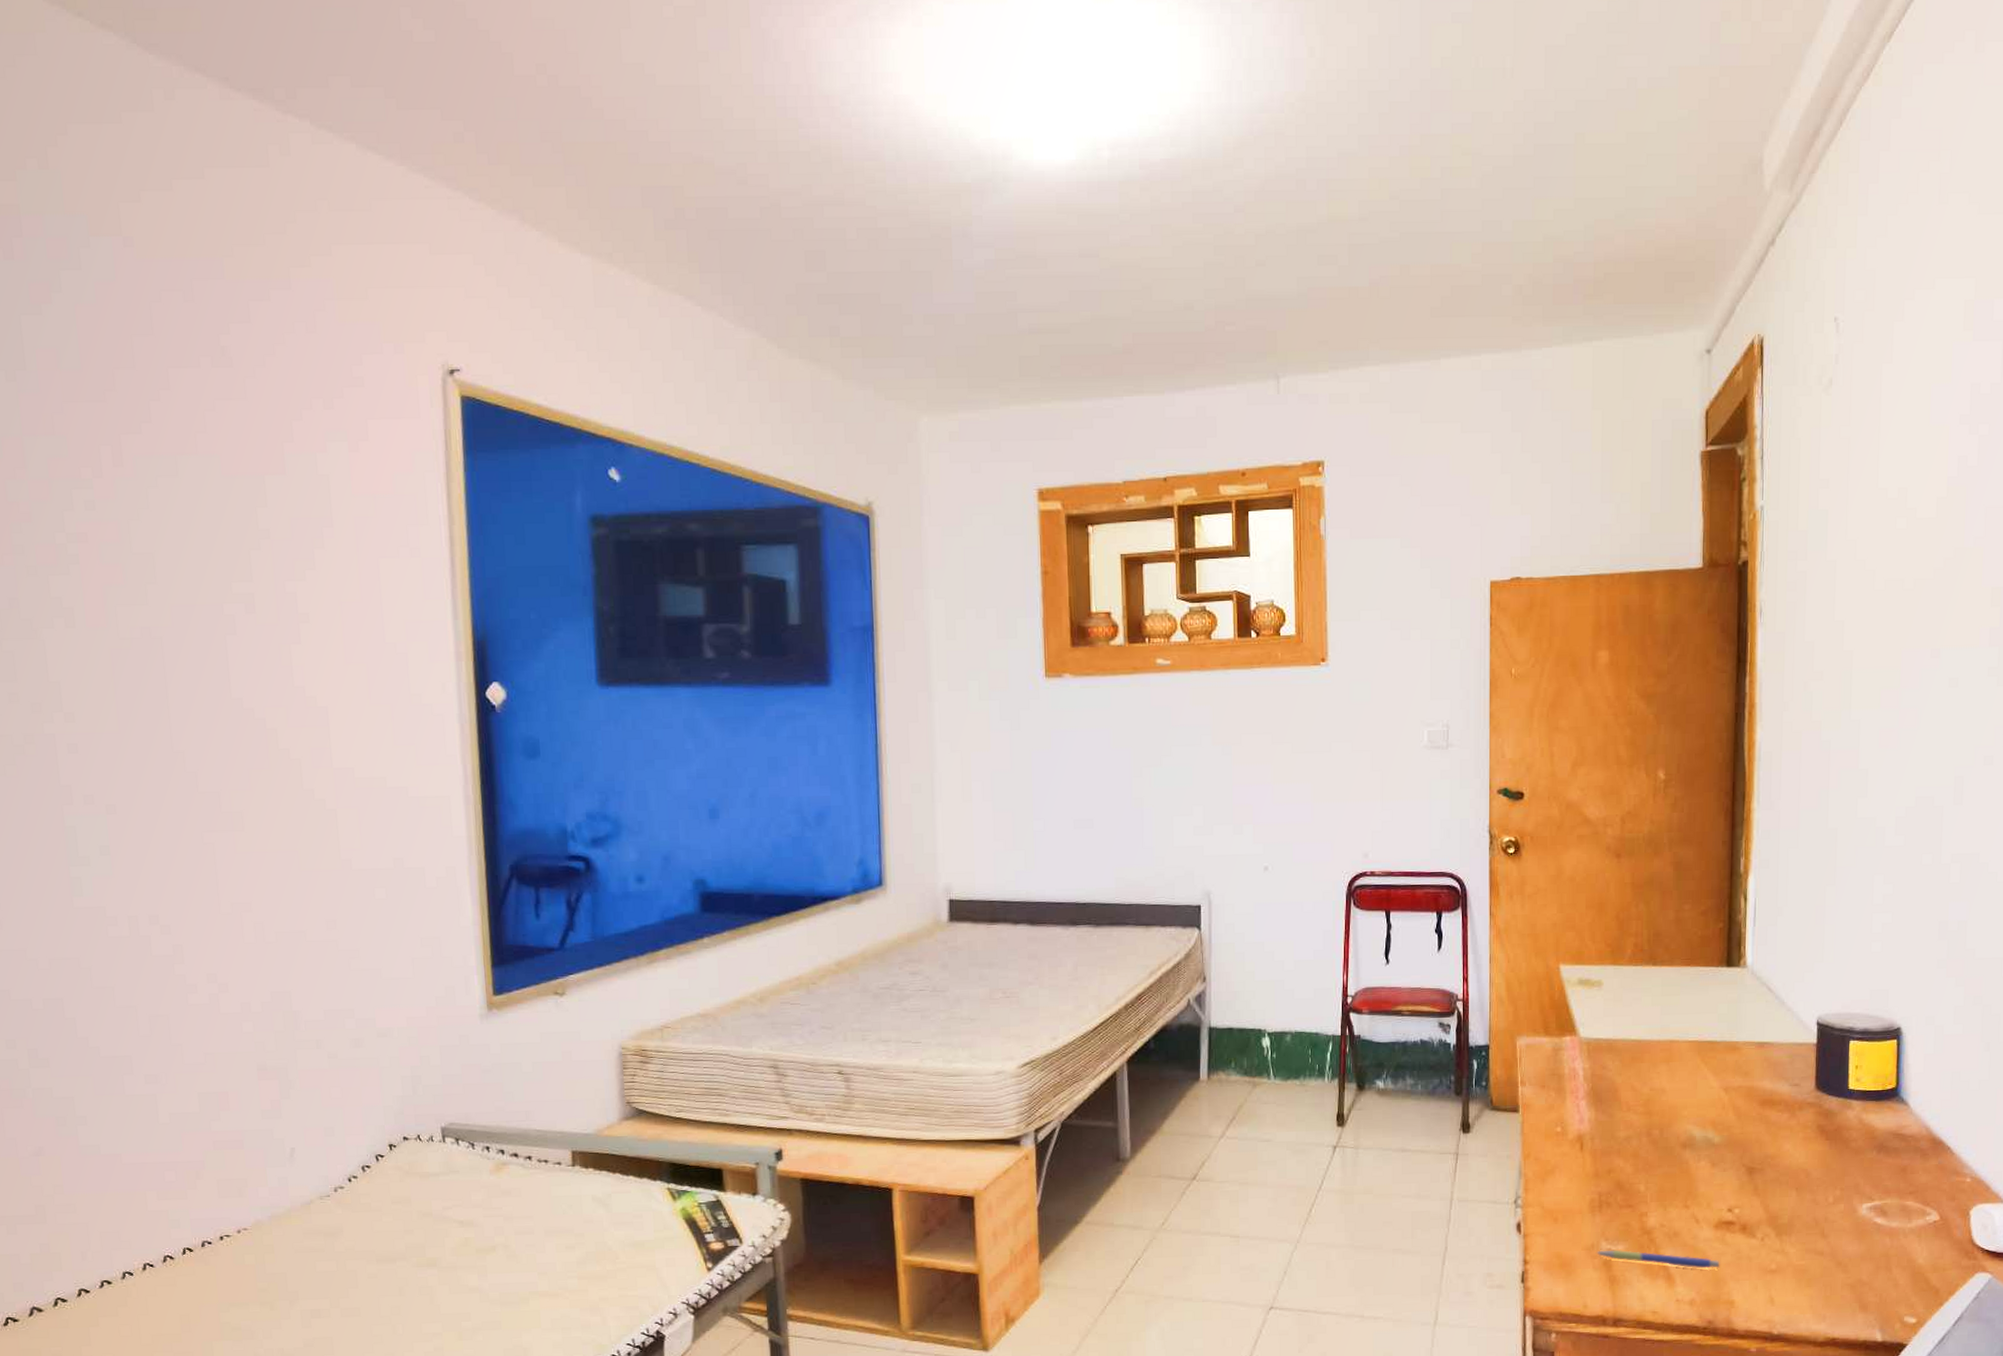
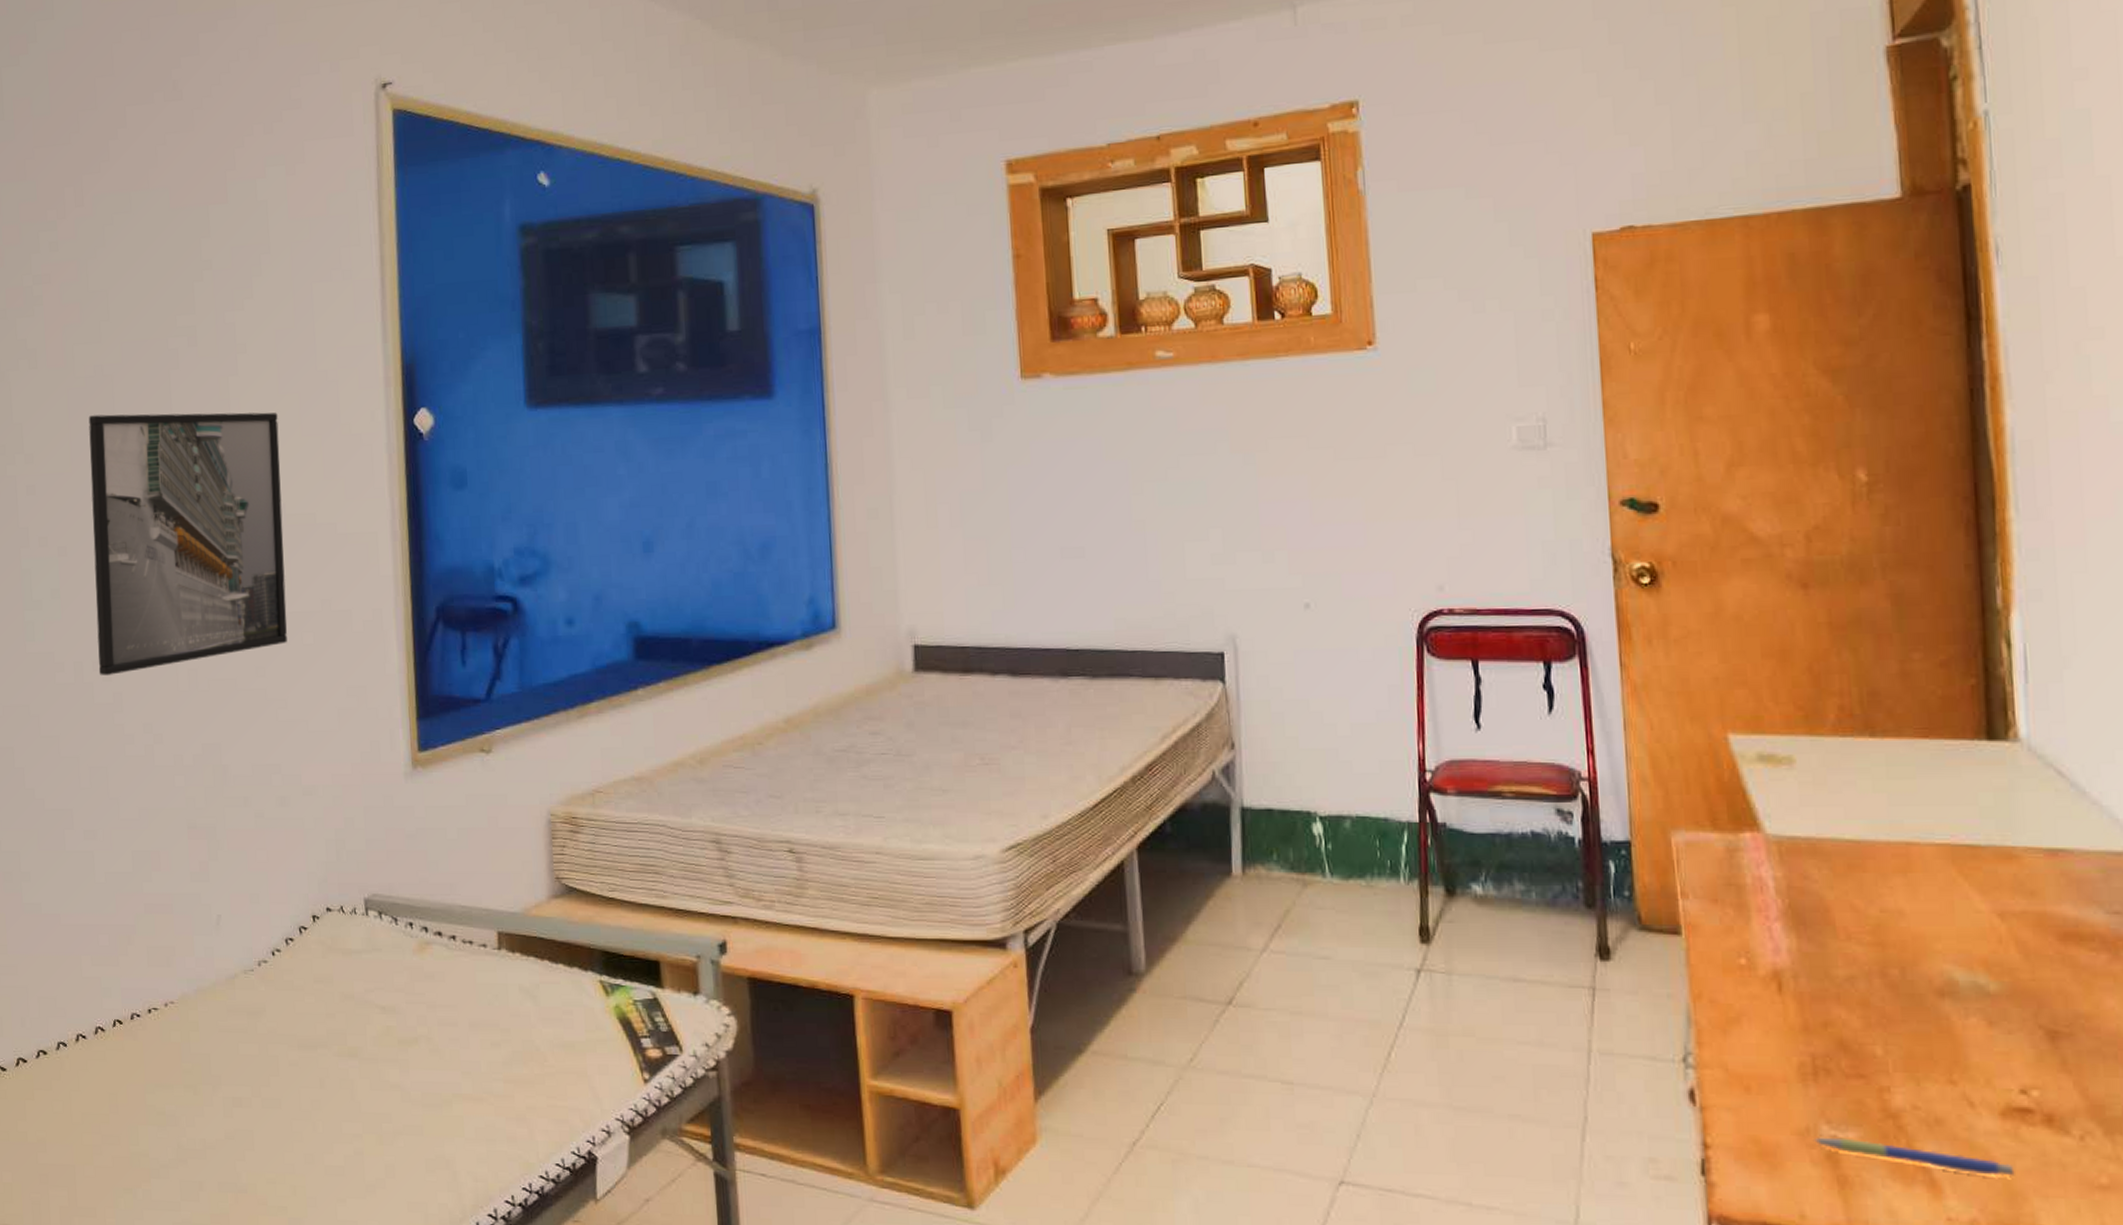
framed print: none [136,676,359,929] -> present [88,412,287,675]

